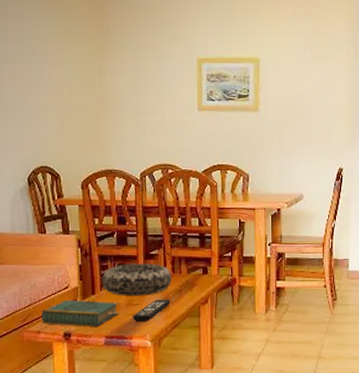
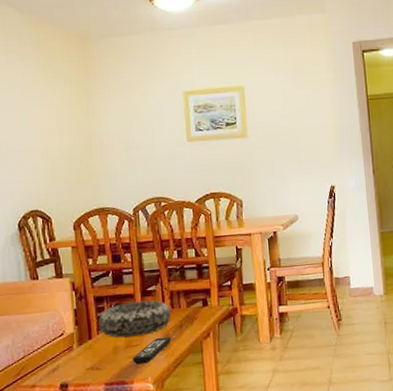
book: present [41,299,119,328] -> none [36,345,118,377]

